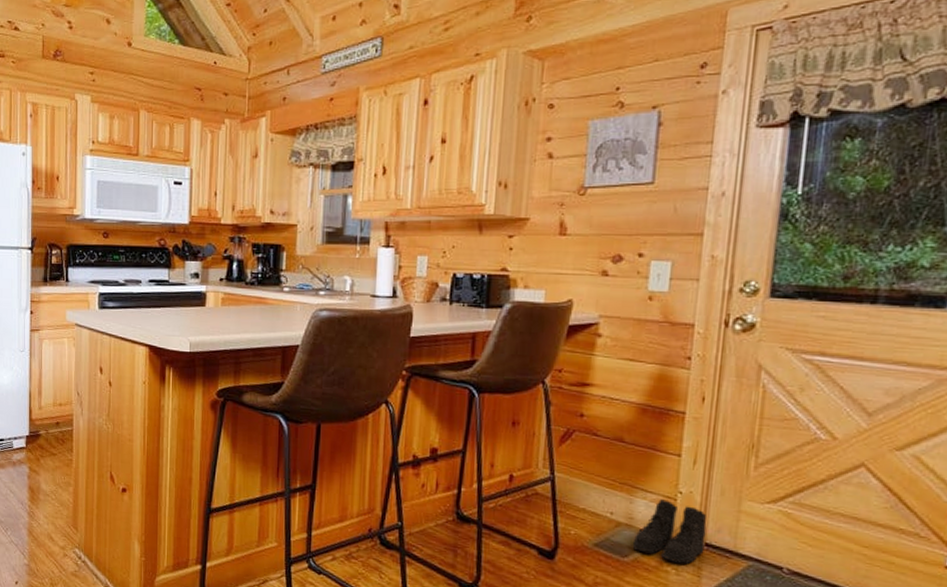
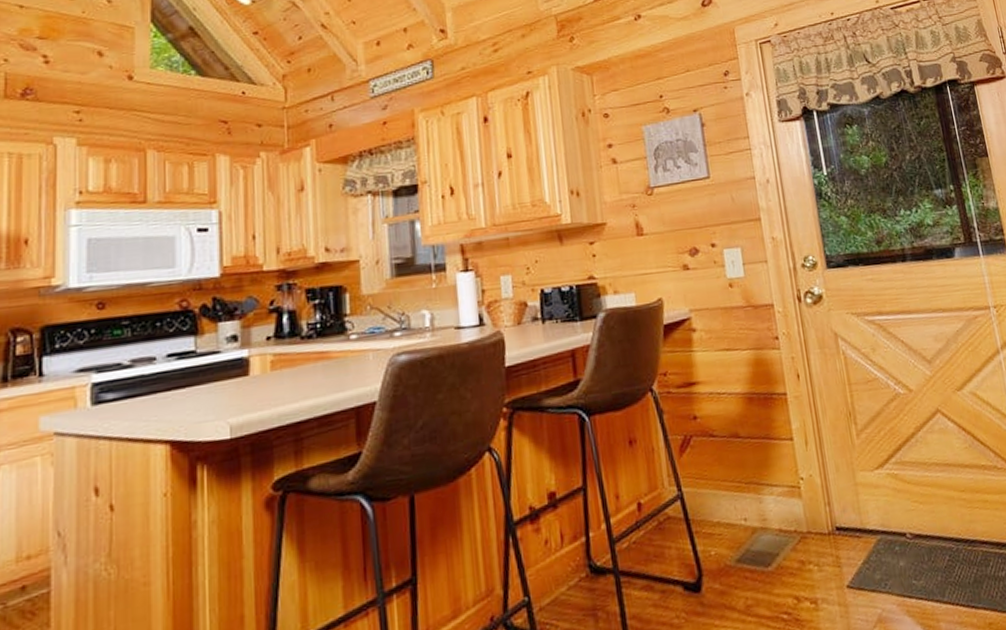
boots: present [632,499,707,565] -> none [772,490,837,558]

